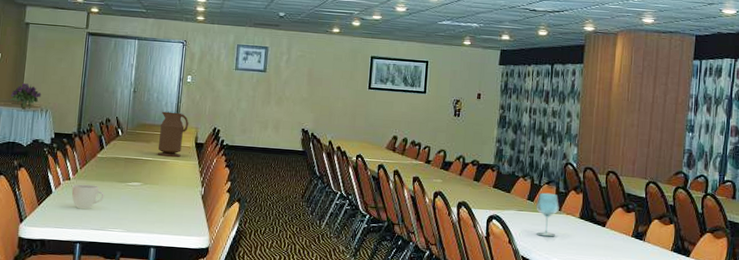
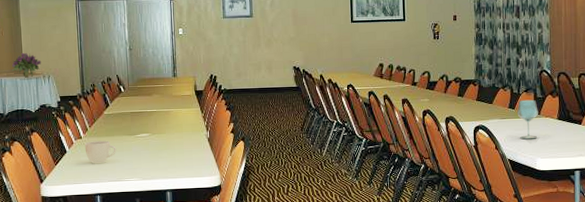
water jug: present [157,111,189,158] -> none [159,64,187,107]

